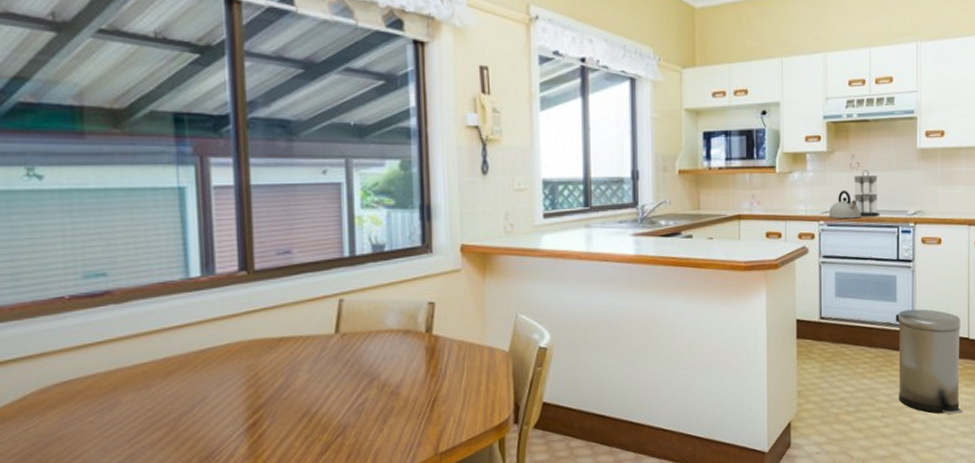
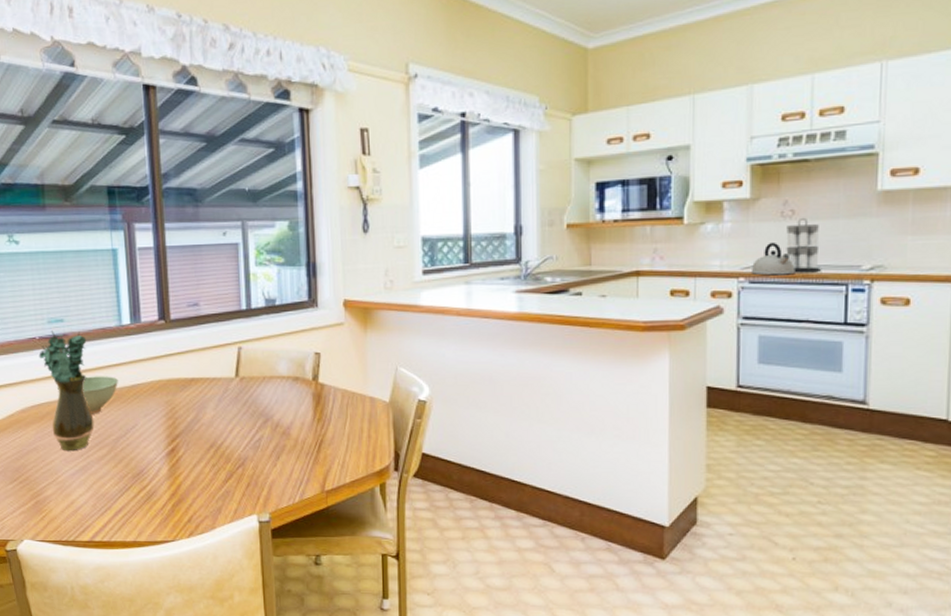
vase: none [68,287,148,437] -> present [39,331,95,450]
bowl: none [93,340,184,389] -> present [56,376,119,414]
pedal bin: present [895,309,964,415] -> none [839,382,937,509]

